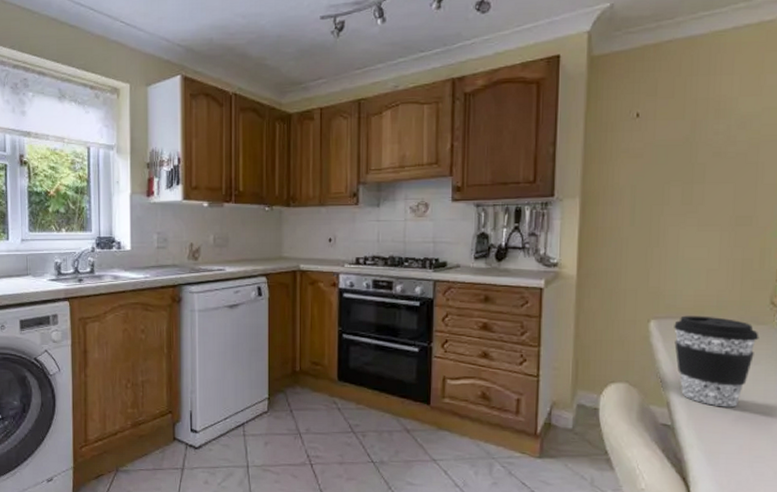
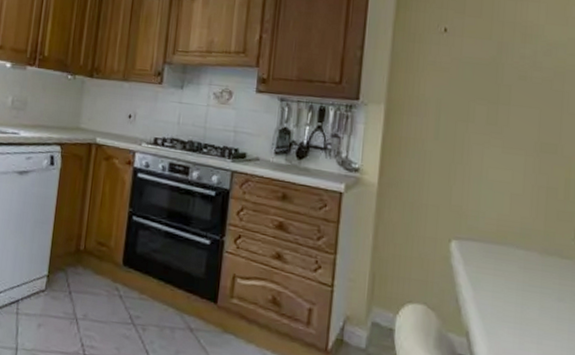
coffee cup: present [674,315,759,408] -> none [475,239,564,345]

